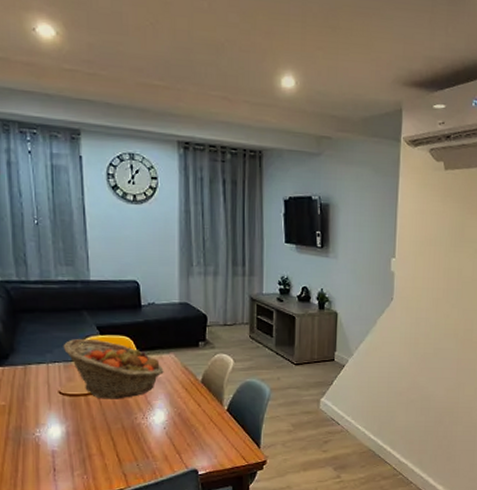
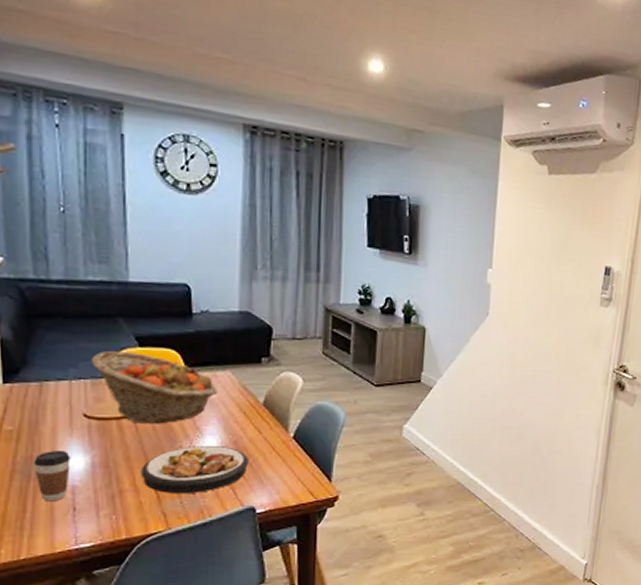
coffee cup: none [22,422,50,464] -> present [33,451,71,502]
plate: none [105,416,191,458] -> present [141,445,249,494]

